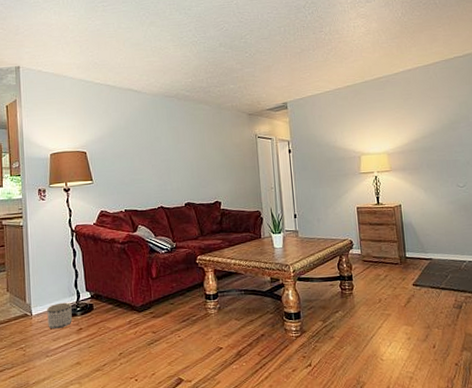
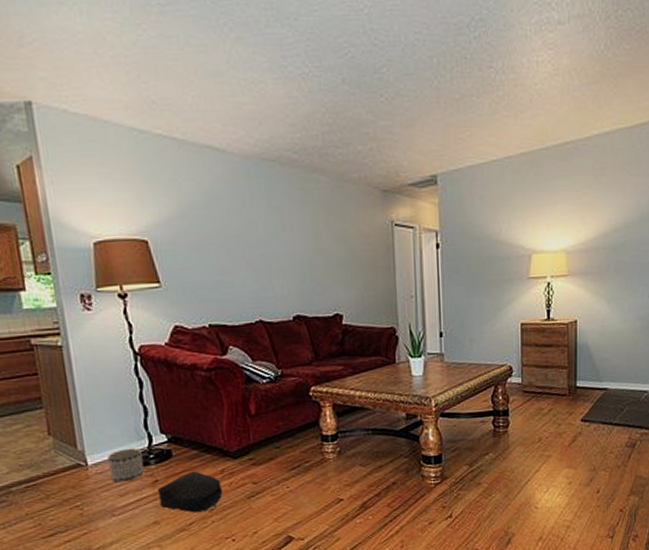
backpack: none [80,321,130,356] -> present [156,471,223,513]

